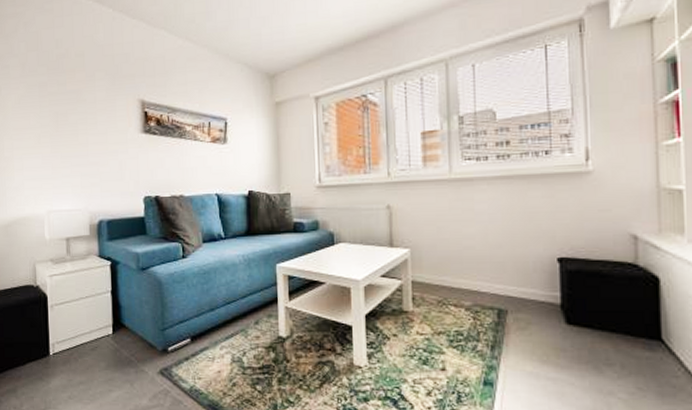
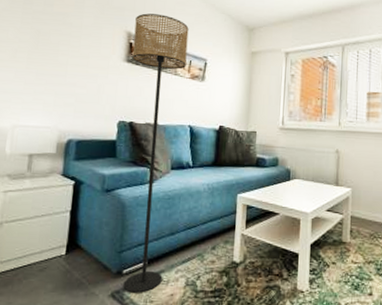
floor lamp: none [147,75,208,370] -> present [123,13,189,293]

